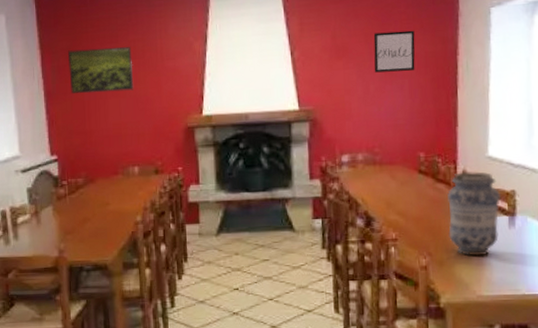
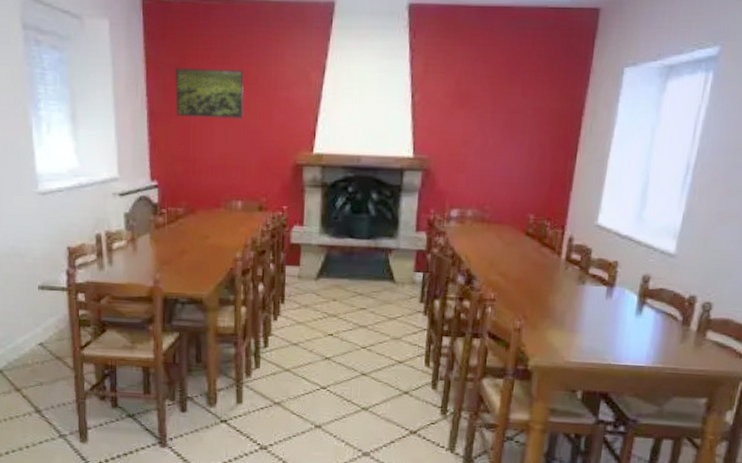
wall art: present [373,30,416,73] -> none [495,83,543,127]
vase: present [448,171,500,257] -> none [546,238,603,324]

